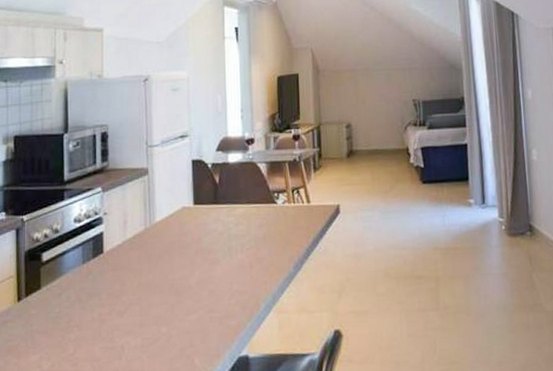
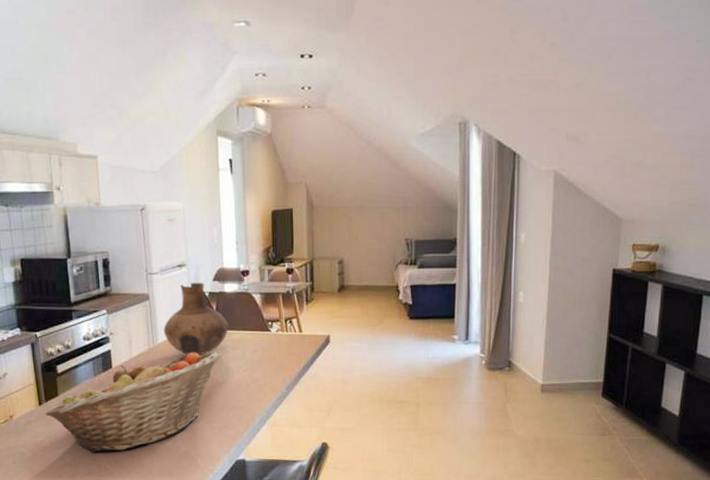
fruit basket: none [23,228,223,357] -> present [45,351,221,453]
vase: none [162,153,232,234] -> present [163,283,229,355]

